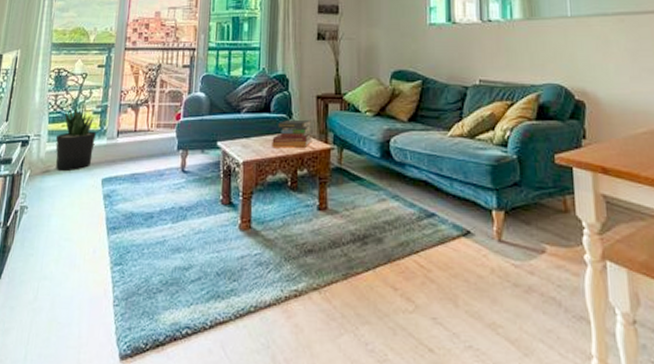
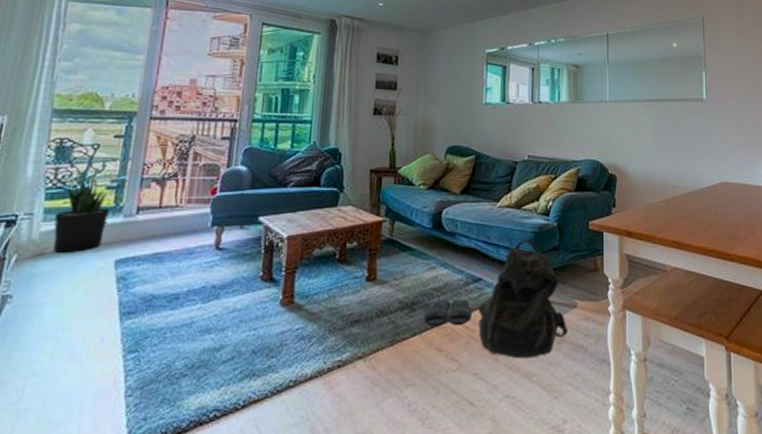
books: present [272,119,312,149] -> none [320,193,364,222]
slippers: none [376,234,428,263] -> present [424,299,473,326]
backpack: none [432,172,537,307] -> present [477,239,569,359]

